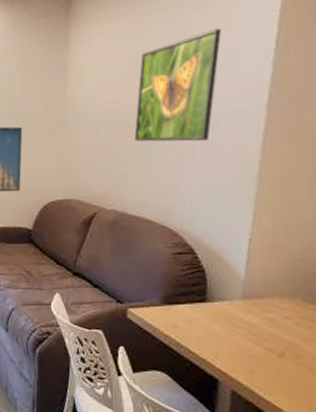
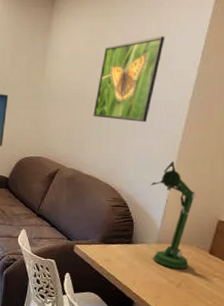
desk lamp: none [224,186,293,333] -> present [150,160,196,270]

